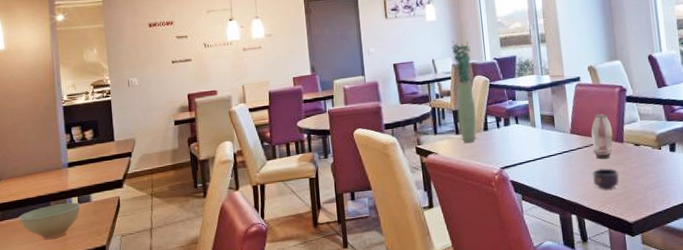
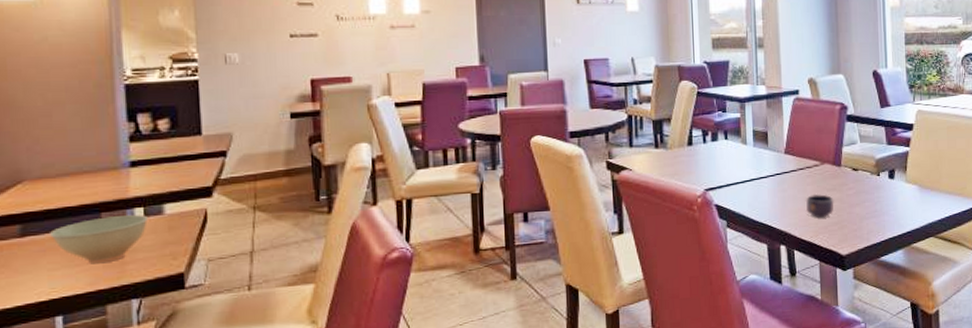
vase: present [451,41,477,144] -> none [655,38,681,161]
vase: present [591,114,613,160] -> none [807,133,830,184]

